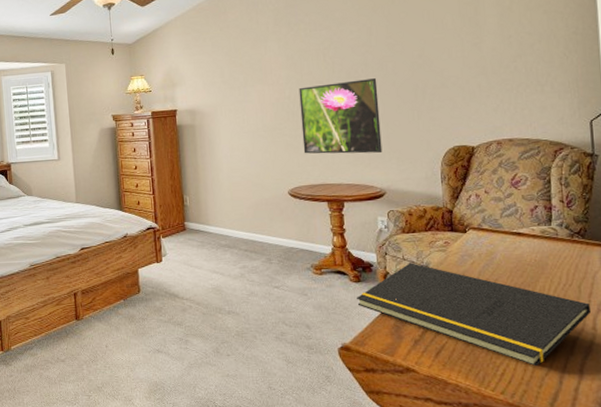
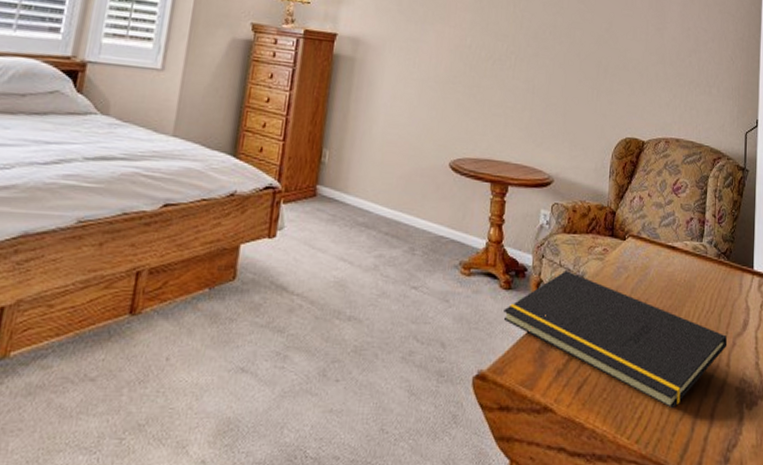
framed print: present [299,78,383,154] -> none [475,37,563,132]

